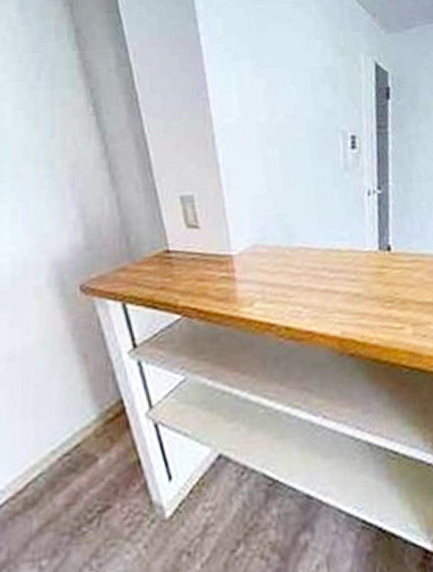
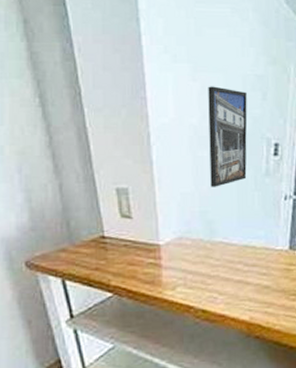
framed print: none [274,81,324,188] -> present [208,86,248,187]

